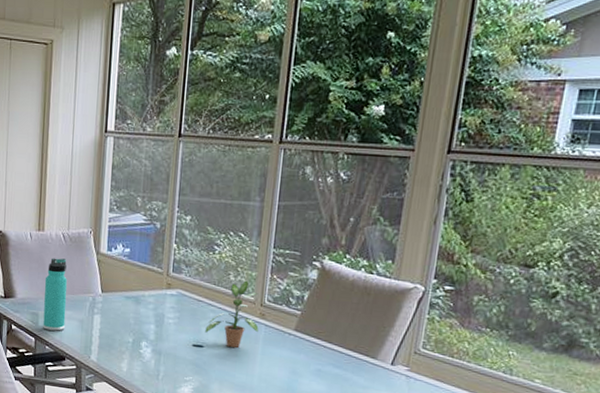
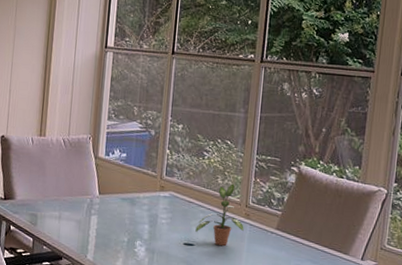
thermos bottle: present [43,258,67,331] -> none [41,161,66,232]

